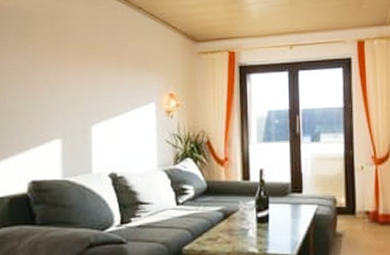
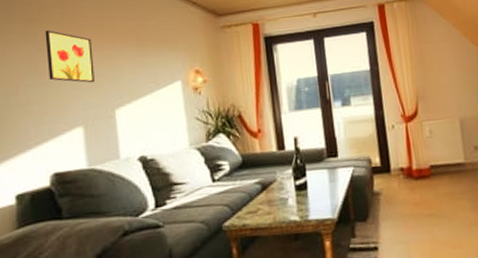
wall art: none [34,44,76,98] -> present [45,29,94,83]

